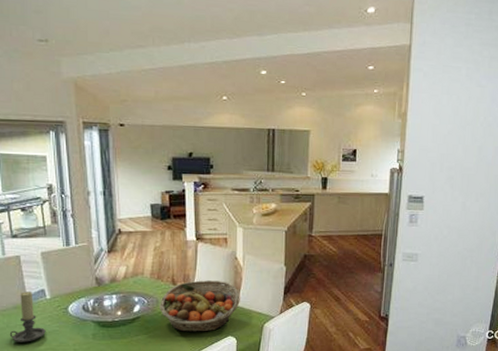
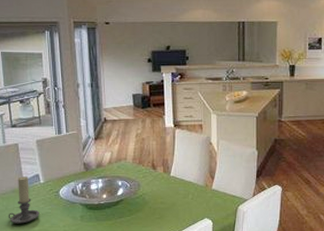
fruit basket: present [160,280,240,332] -> none [141,165,215,214]

